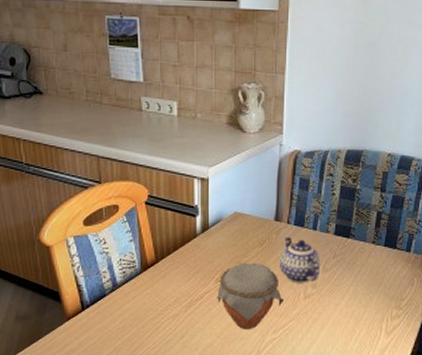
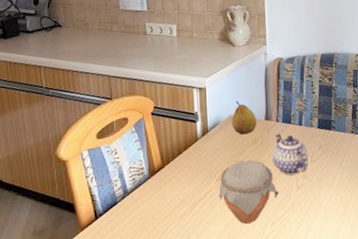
fruit: none [236,196,265,235] -> present [231,100,257,135]

